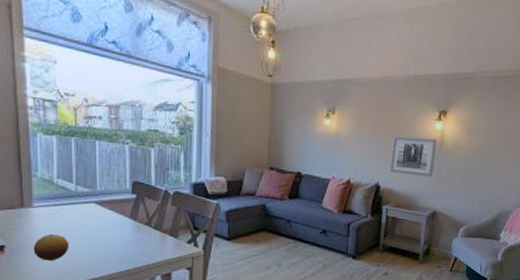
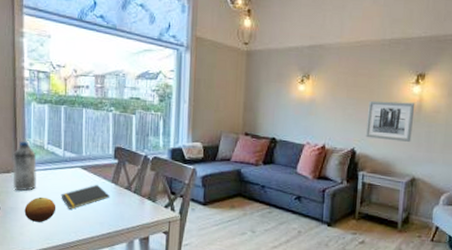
water bottle: none [18,174,46,228] -> present [12,141,37,191]
notepad: none [74,220,129,247] -> present [61,184,110,210]

